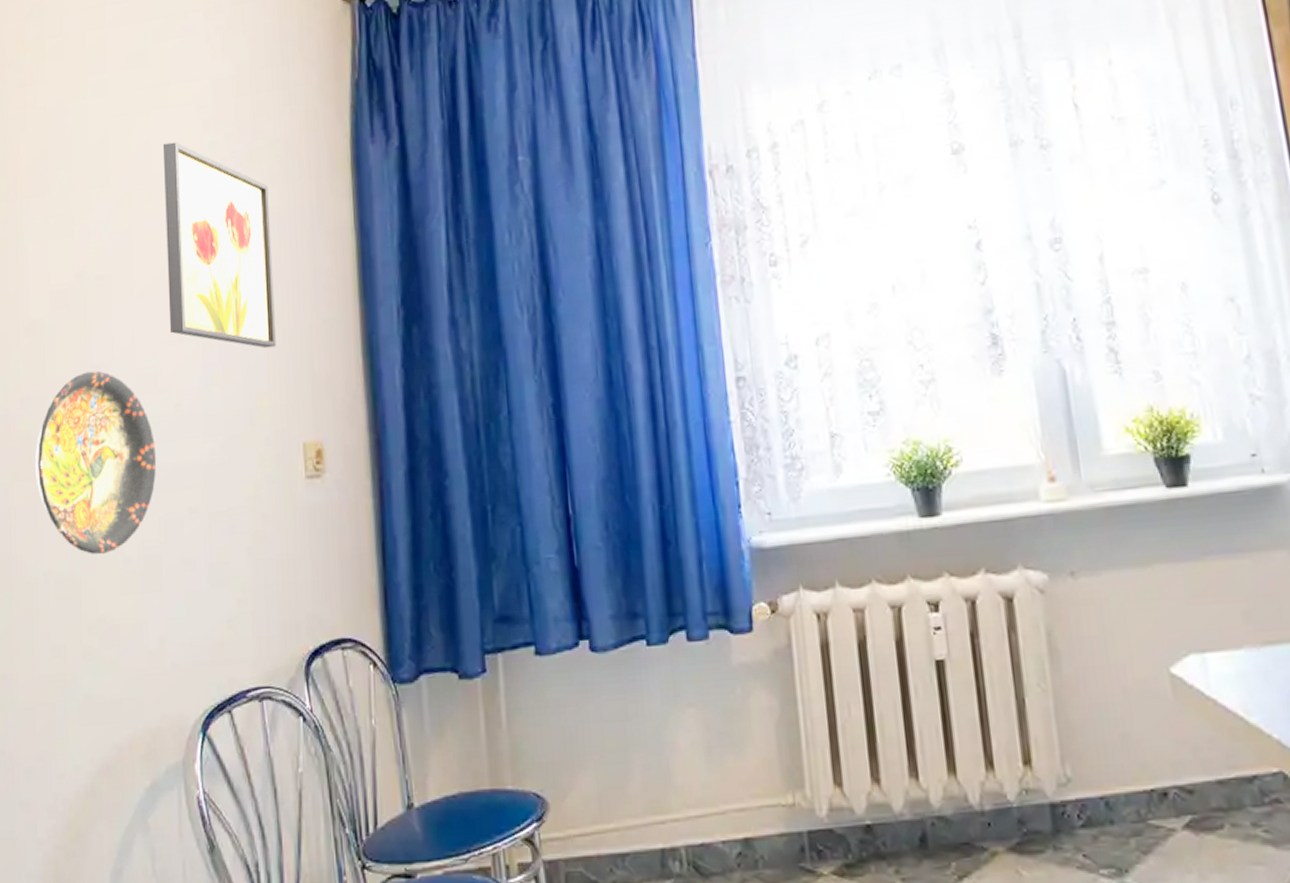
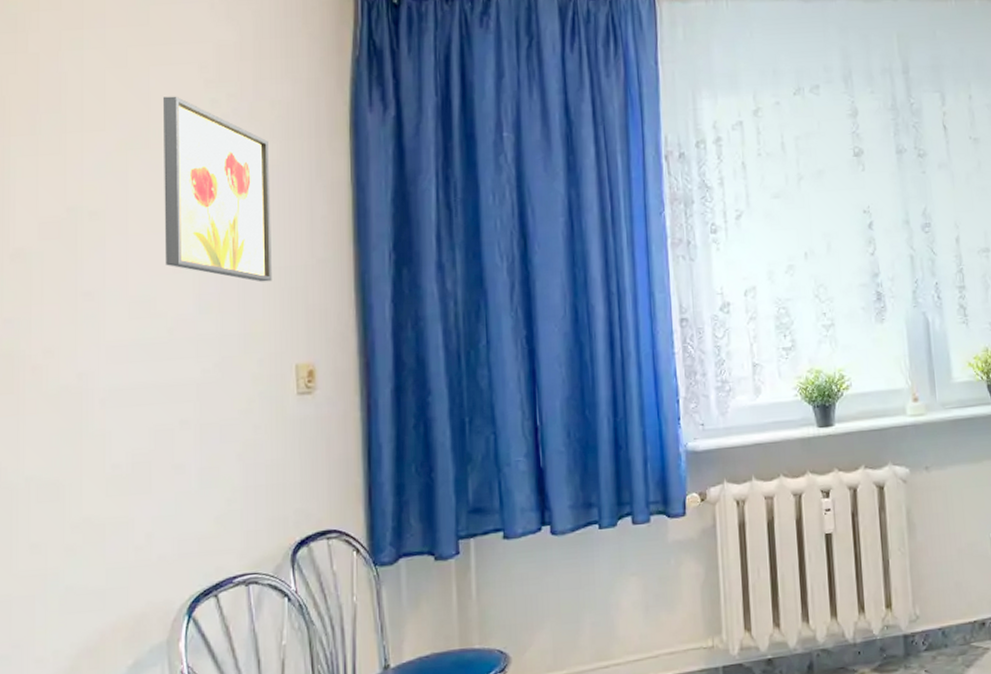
decorative plate: present [35,370,157,555] -> none [18,296,148,462]

